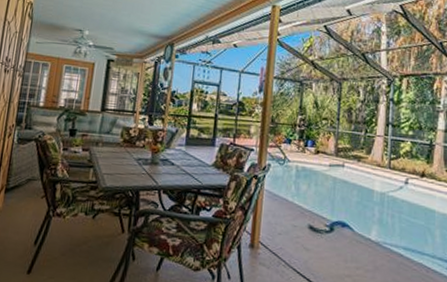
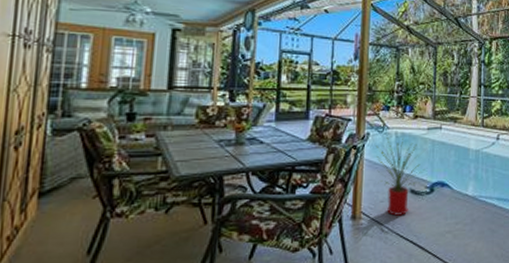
house plant: none [276,170,325,251] -> present [375,137,425,216]

